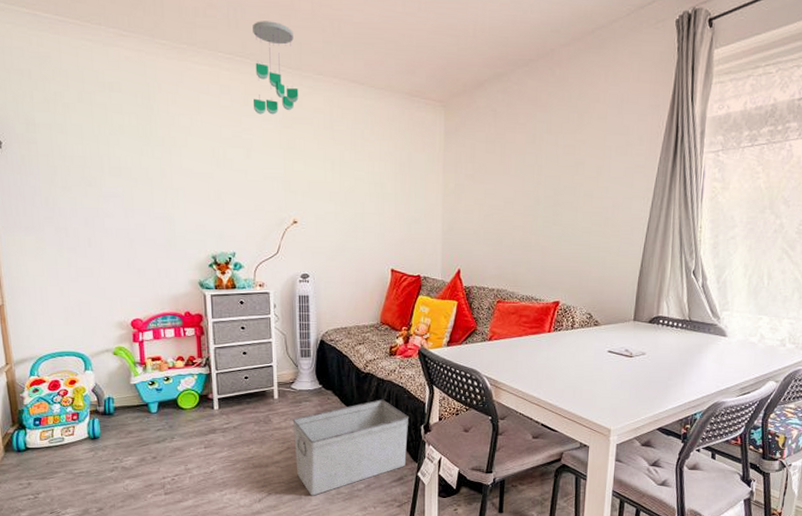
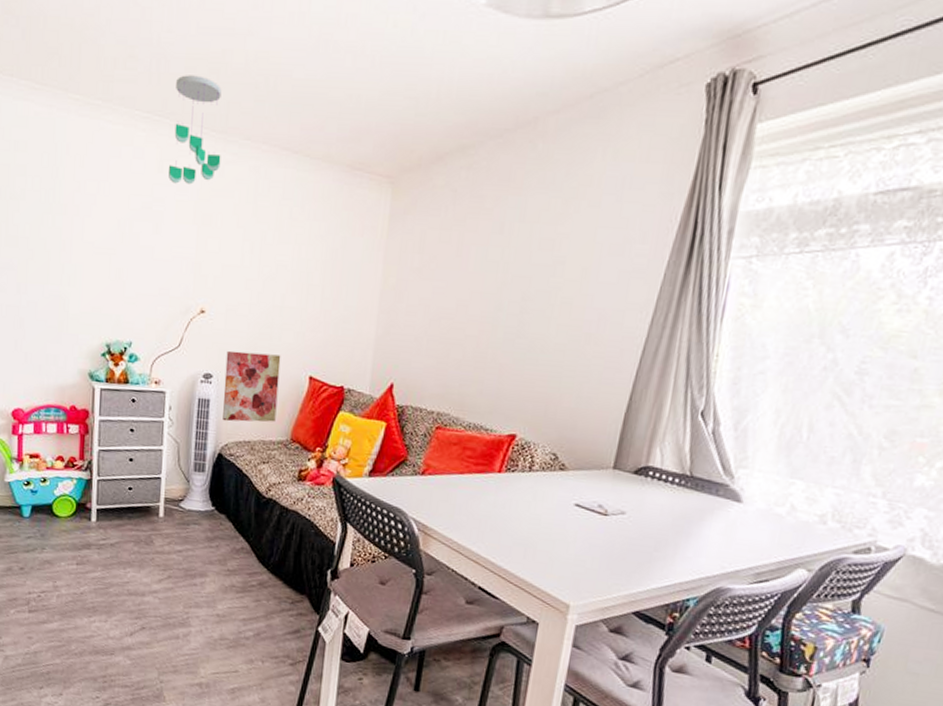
storage bin: present [292,399,409,496] -> none [176,532,314,638]
wall art: none [319,253,366,313] -> present [223,350,281,423]

